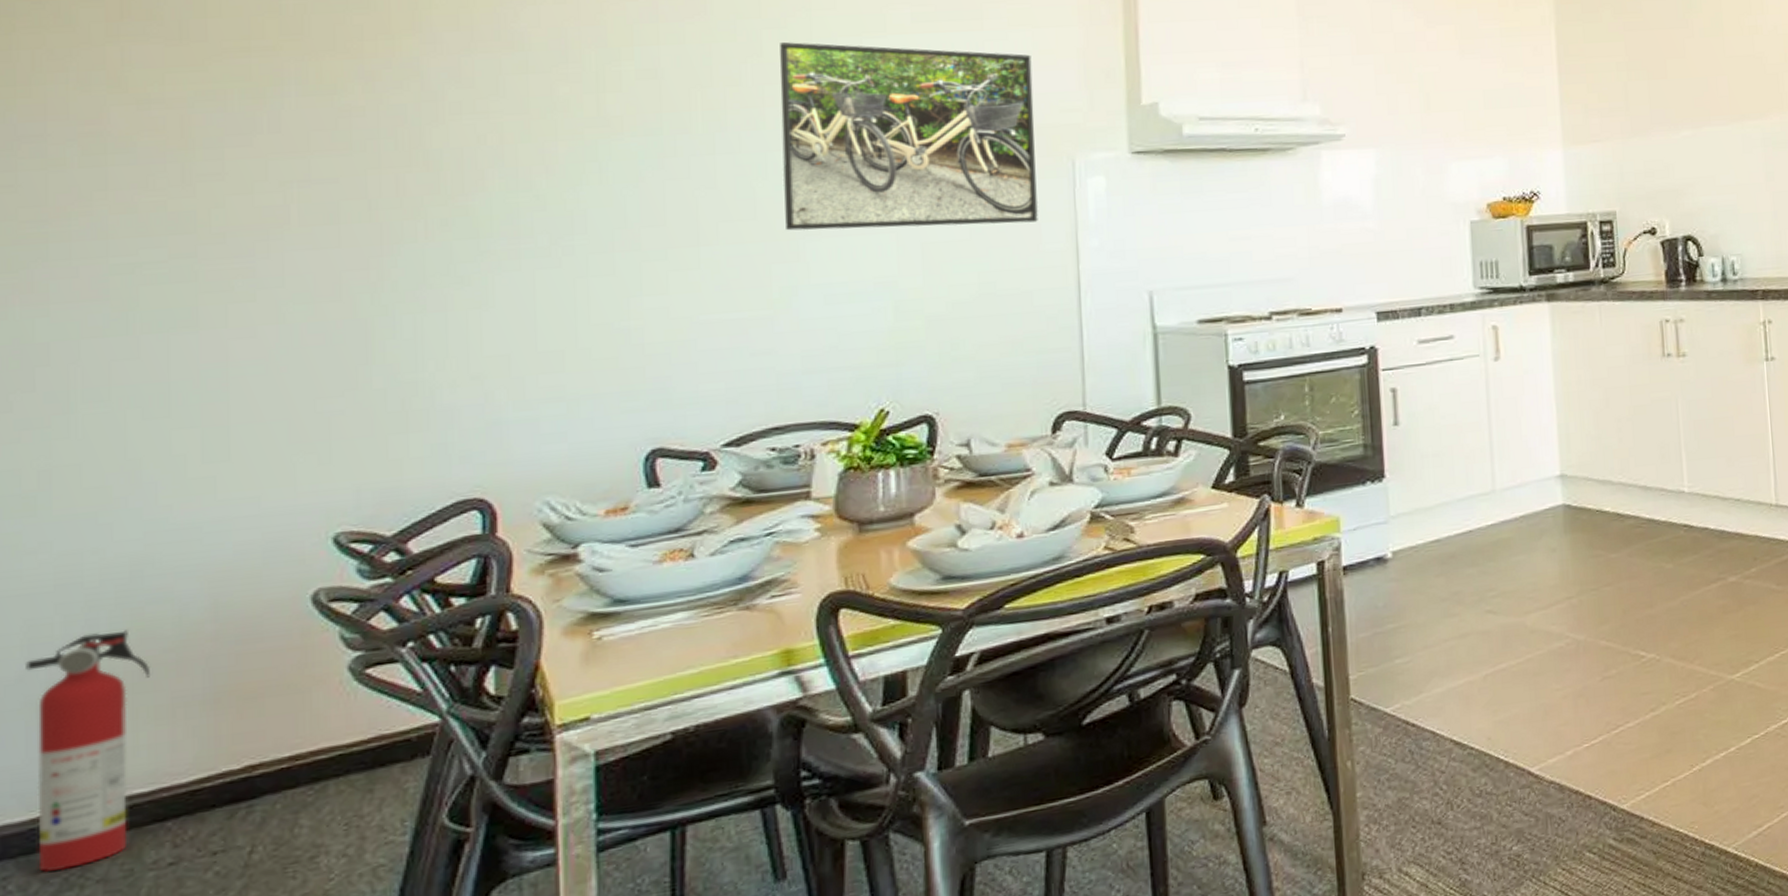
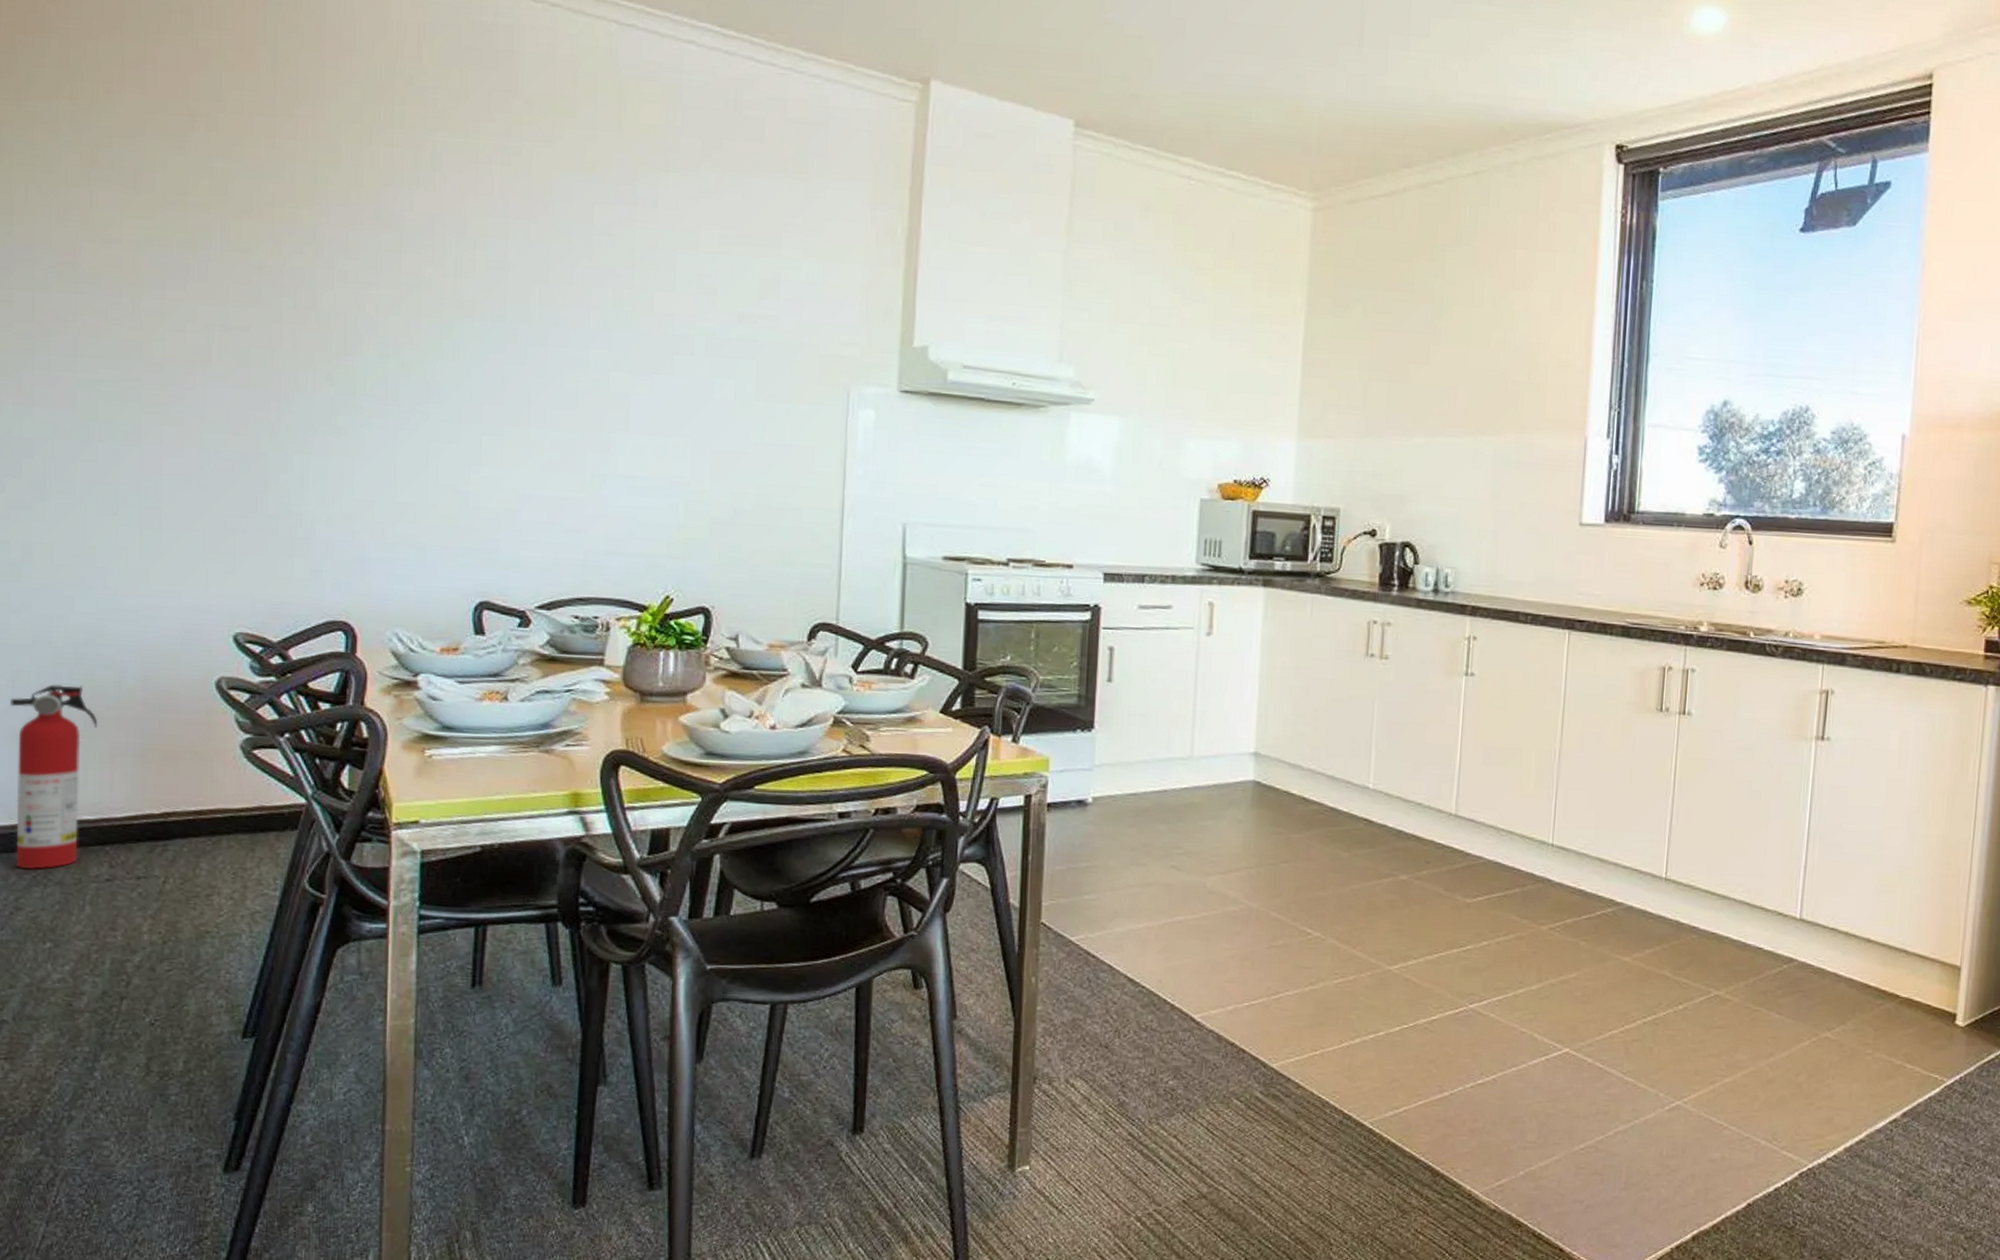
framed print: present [780,42,1038,231] -> none [600,249,821,445]

